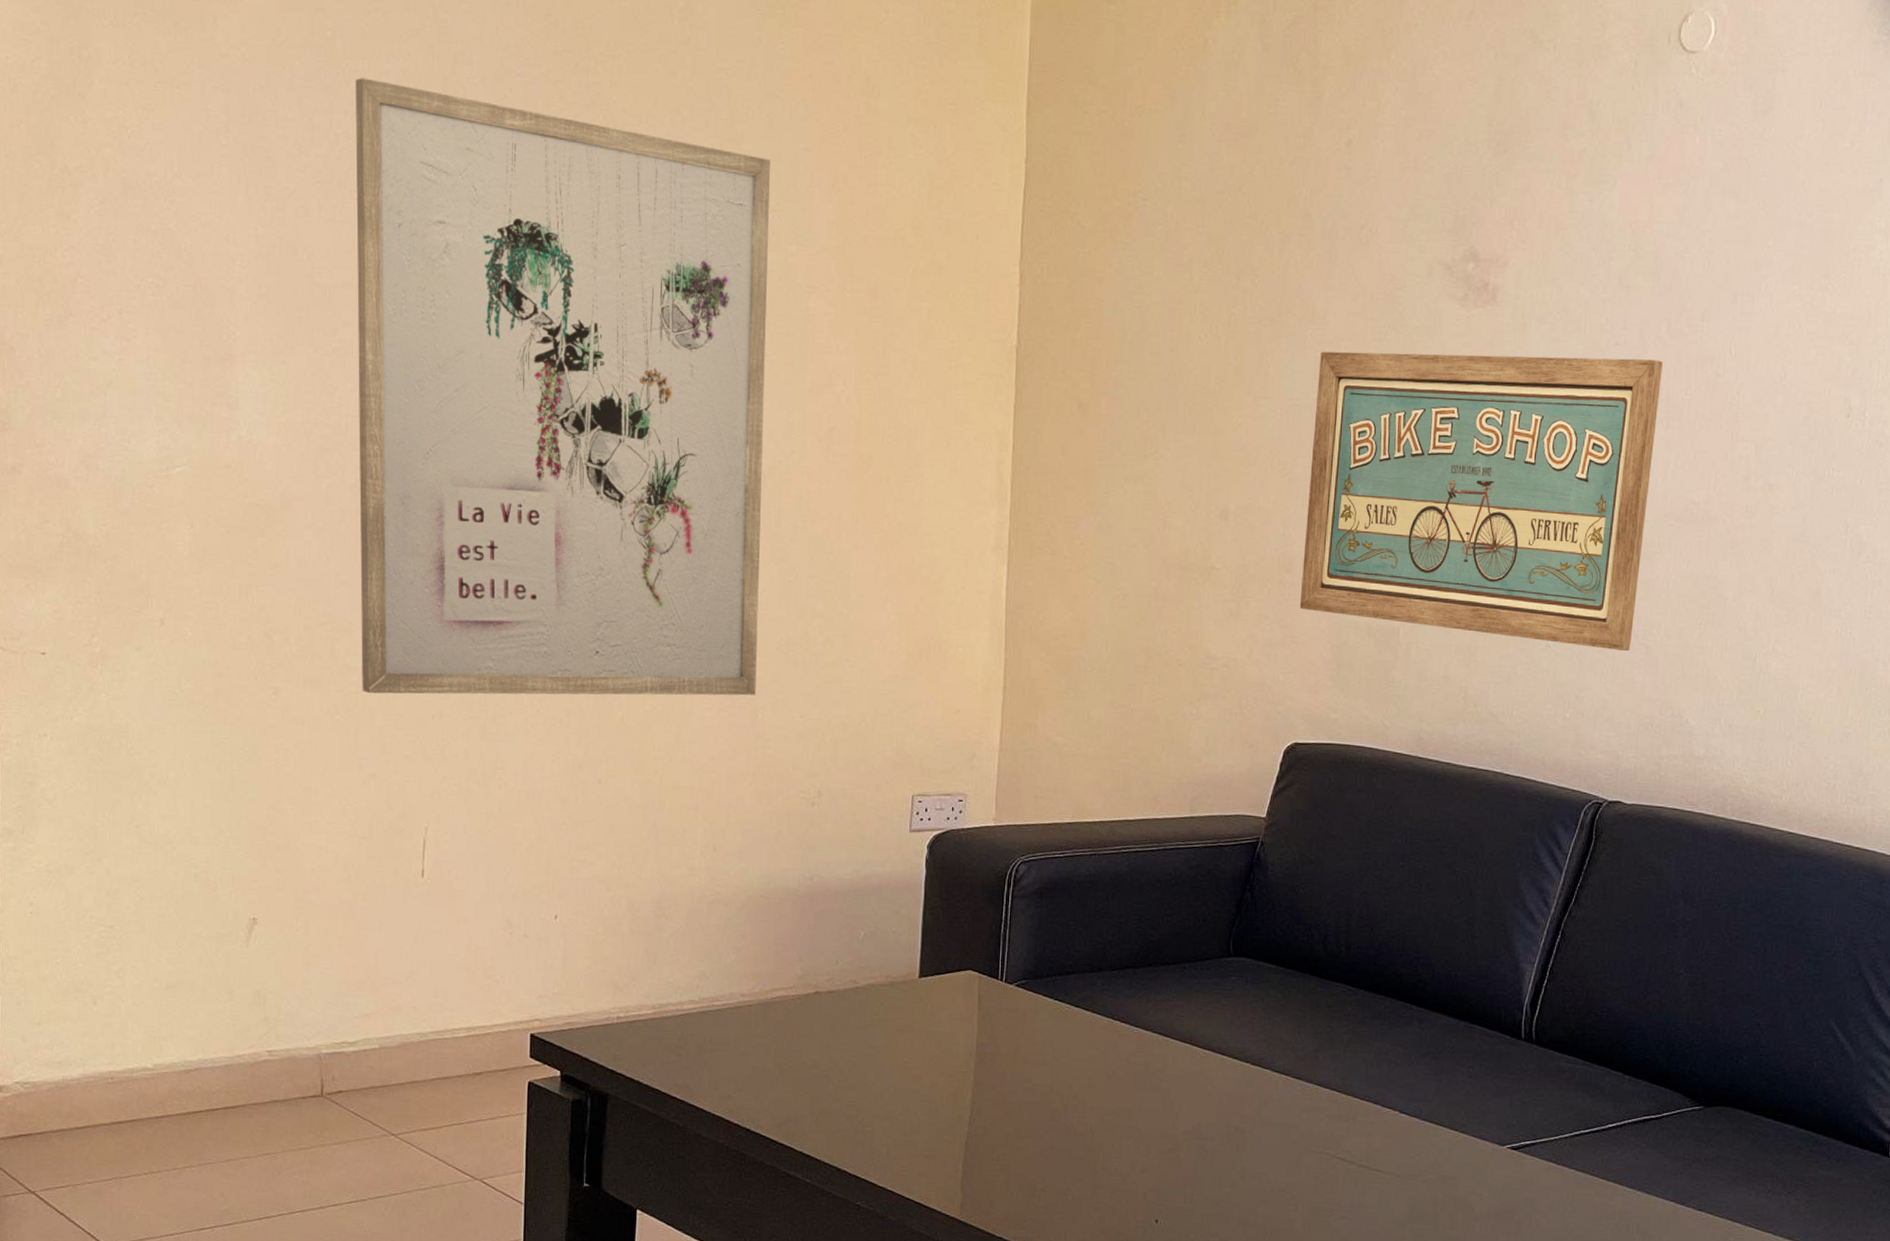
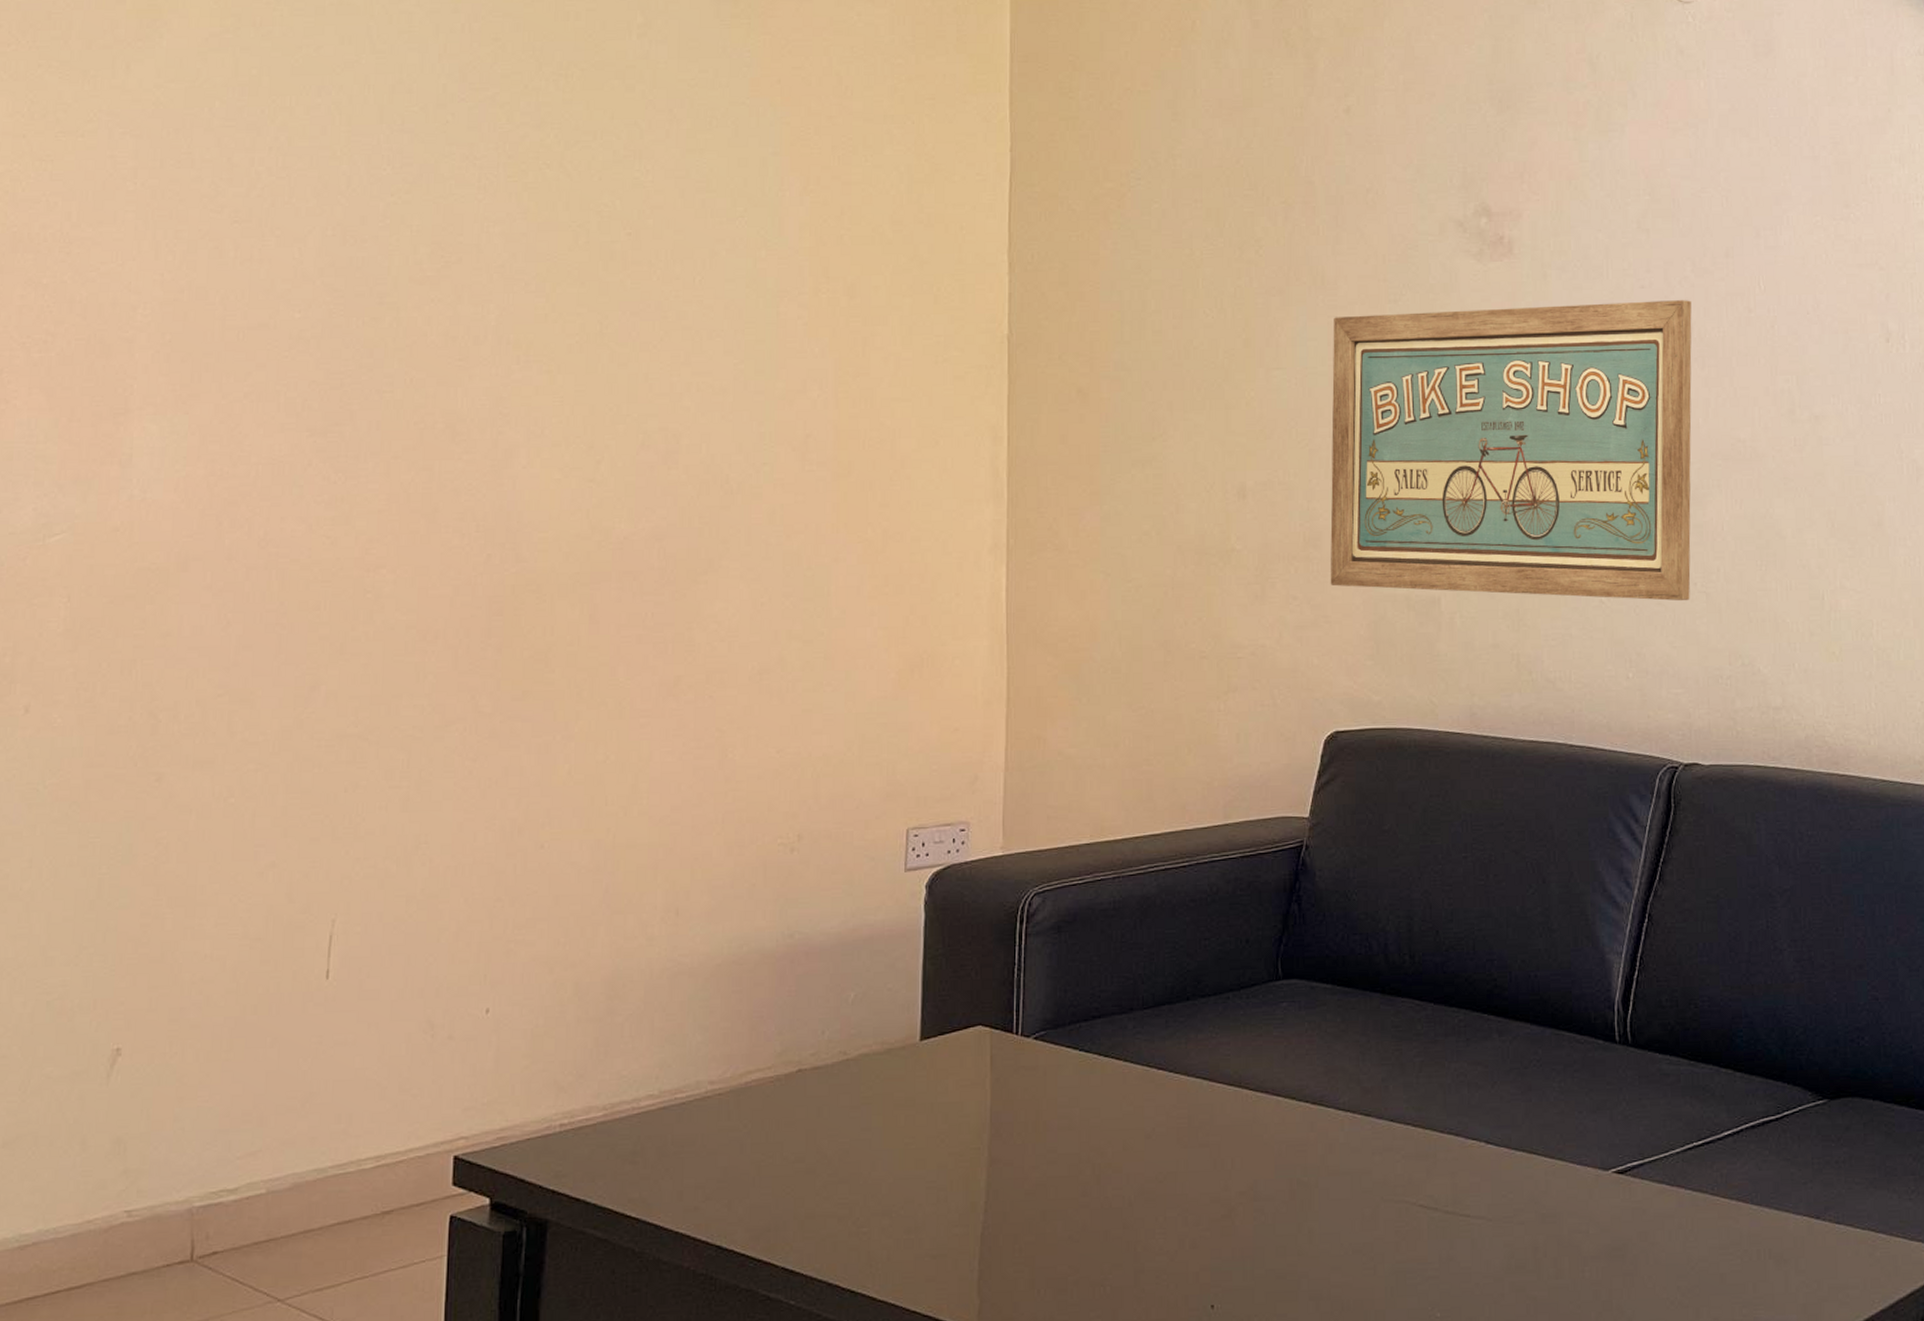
wall art: present [355,78,770,696] -> none [262,113,736,771]

